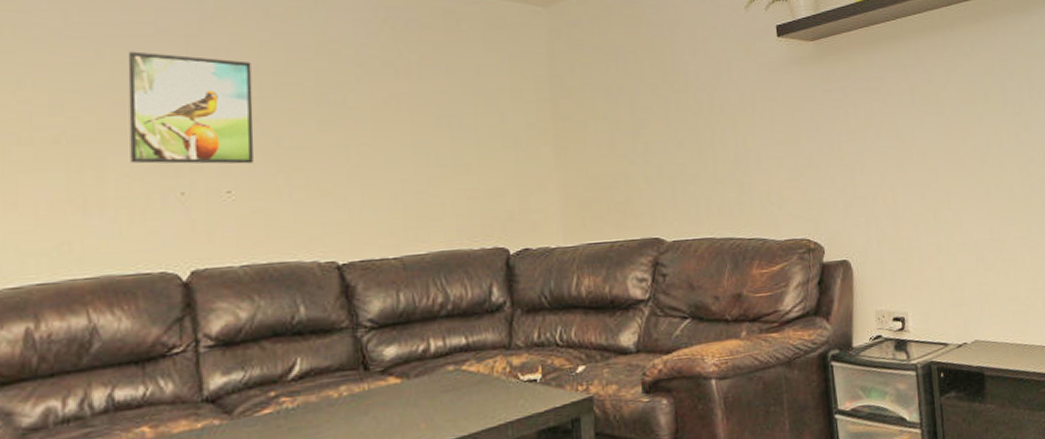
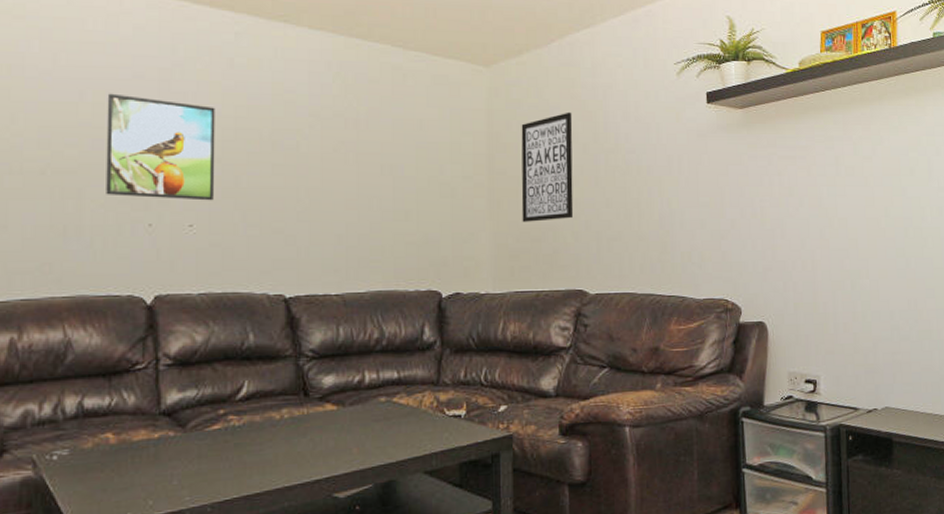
wall art: none [585,51,645,169] -> present [521,112,574,222]

